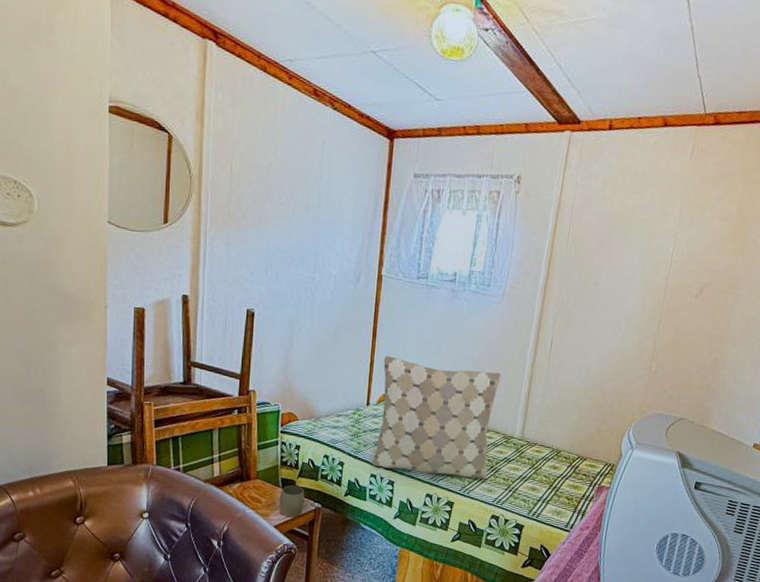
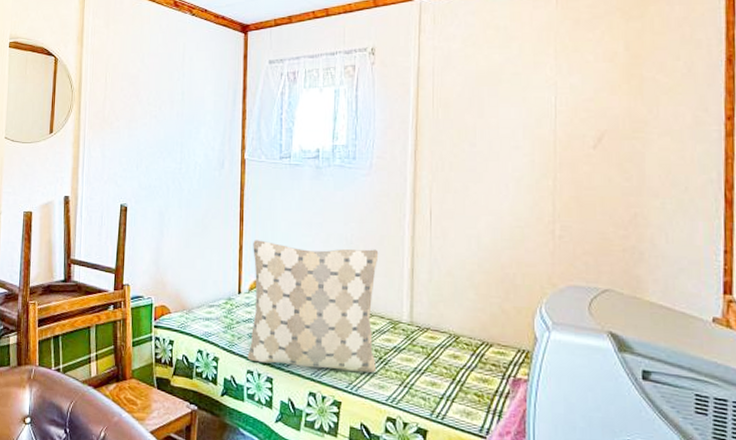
mug: present [278,485,305,518] -> none [154,384,180,422]

